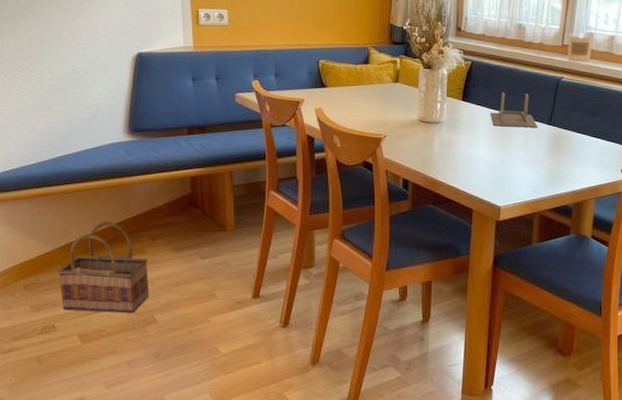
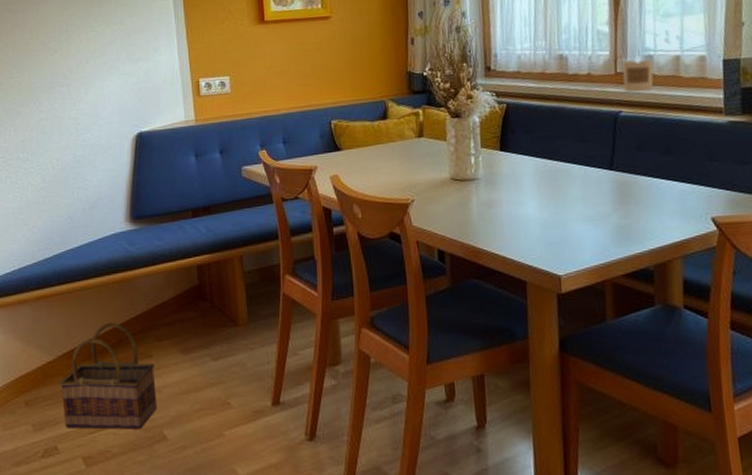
napkin holder: present [490,93,538,128] -> none [535,135,597,178]

